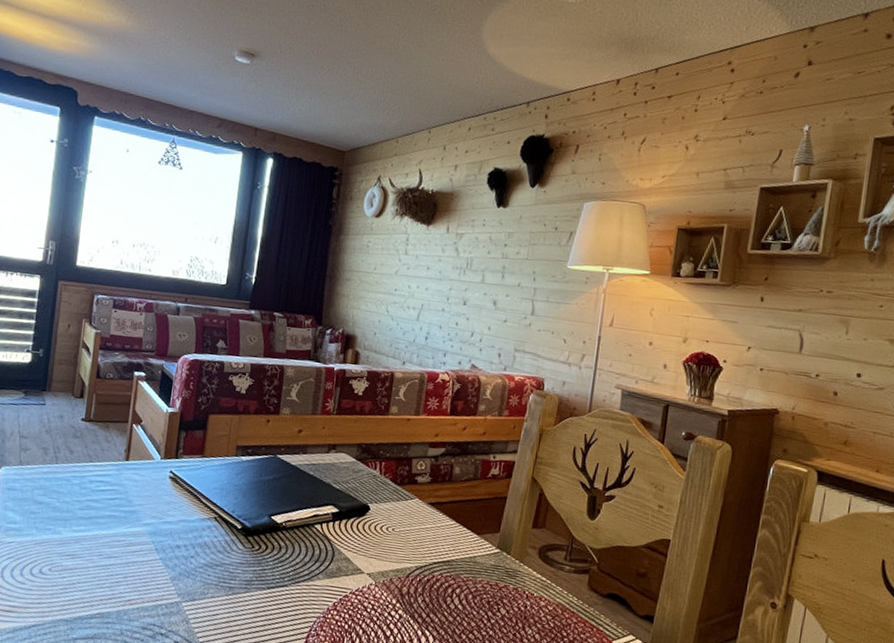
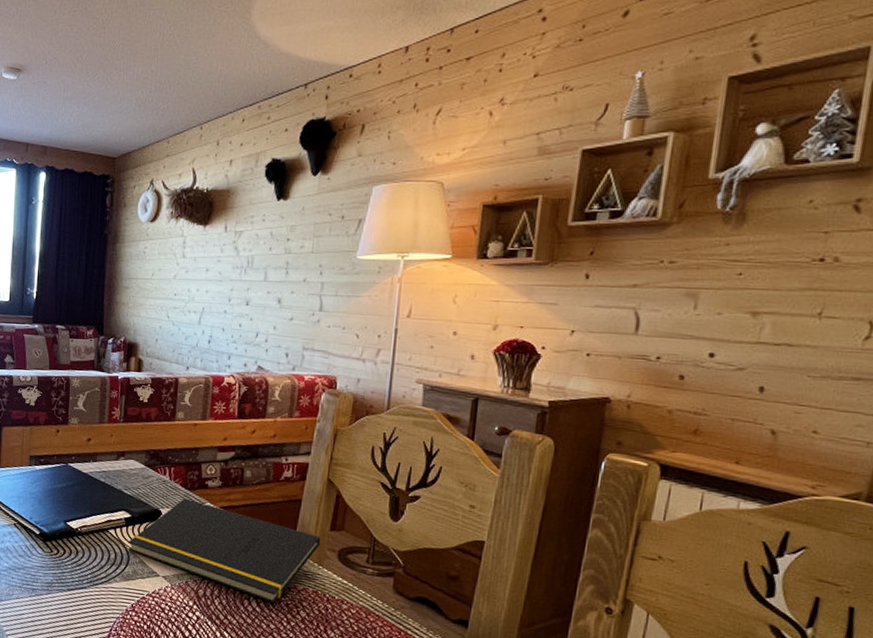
notepad: none [334,493,524,601] -> present [128,498,321,604]

